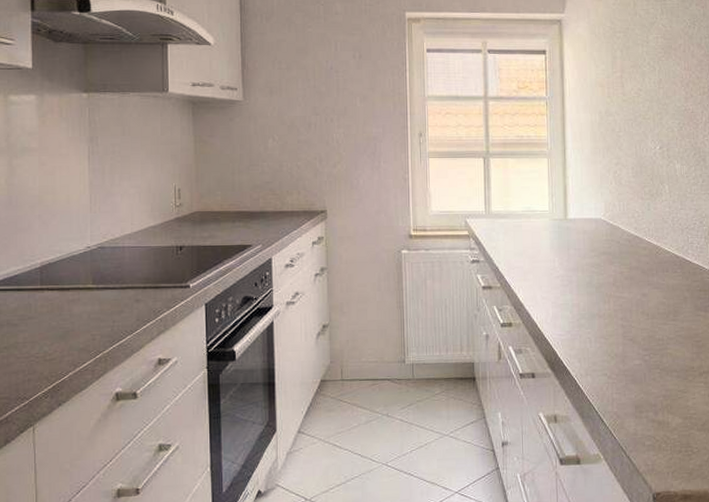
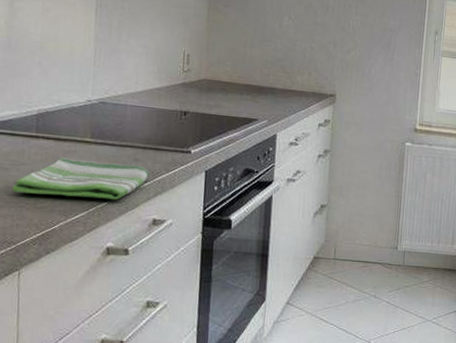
dish towel: none [21,306,152,347] -> present [11,158,150,200]

